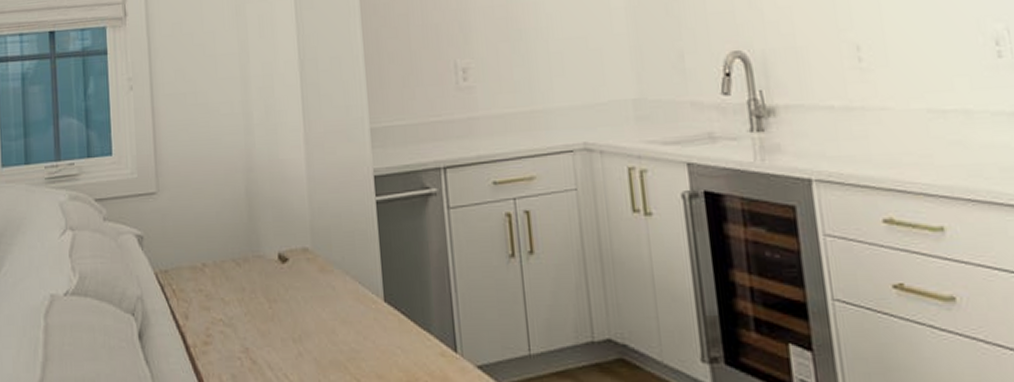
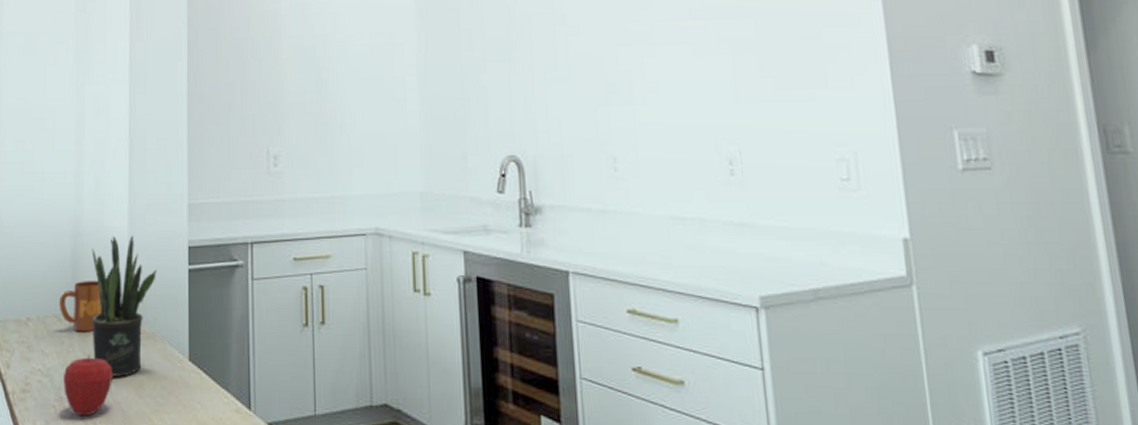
mug: none [235,218,283,276] -> present [59,280,101,332]
apple: none [246,301,303,367] -> present [63,355,114,416]
potted plant: none [267,166,341,323] -> present [91,235,157,377]

